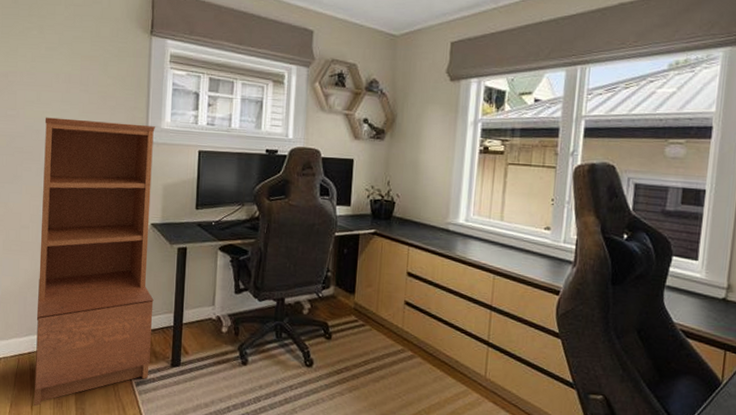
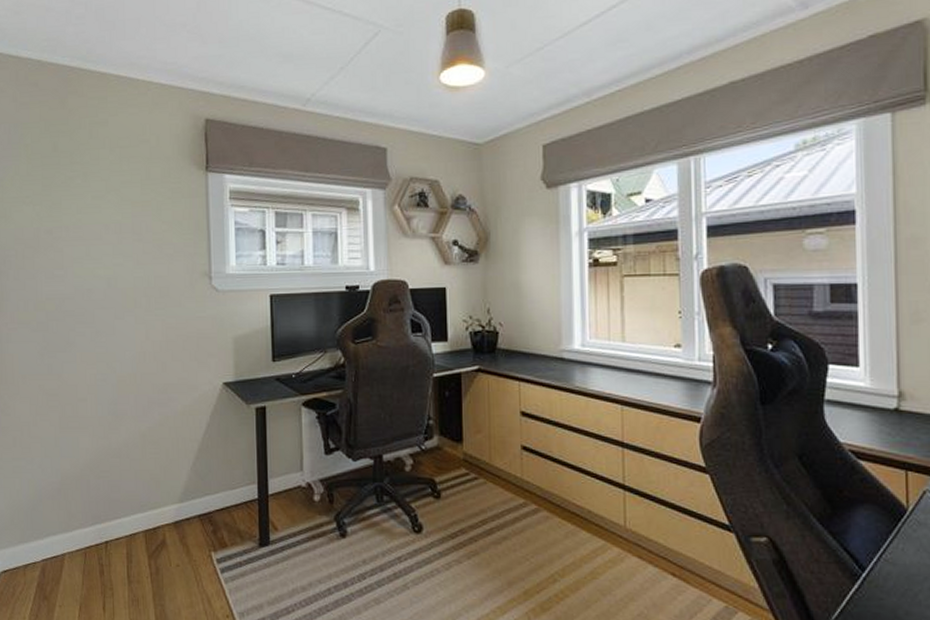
bookshelf: present [34,117,155,406] -> none [96,272,234,606]

